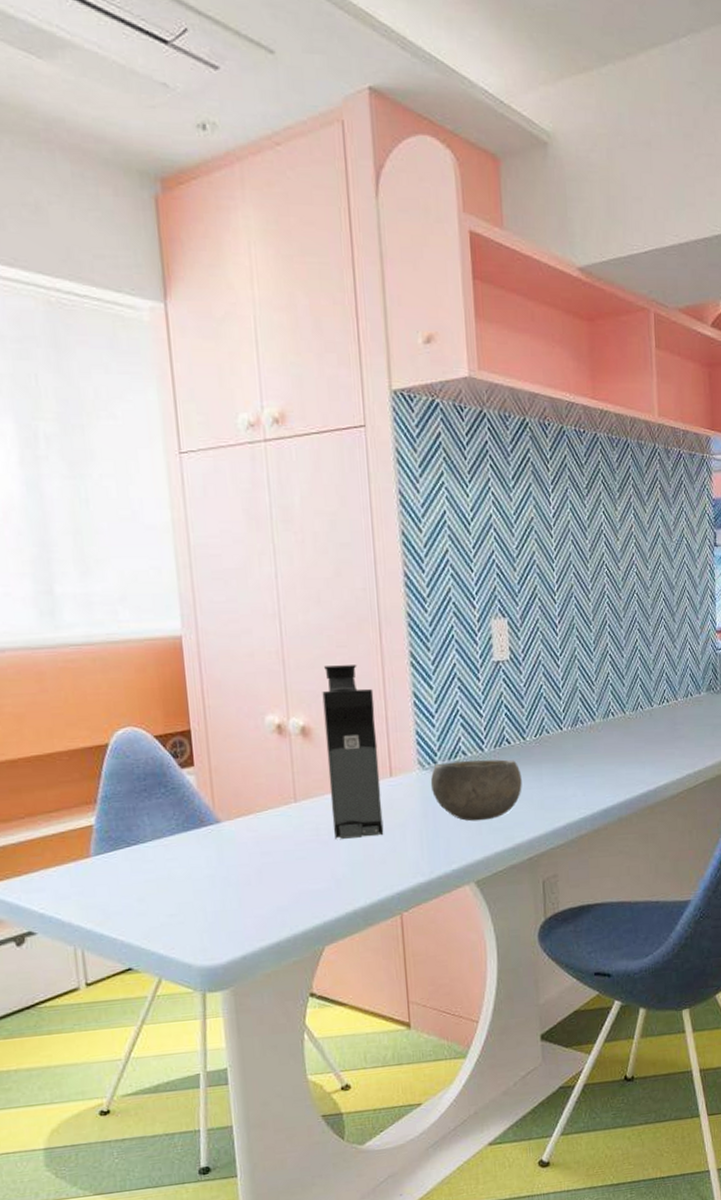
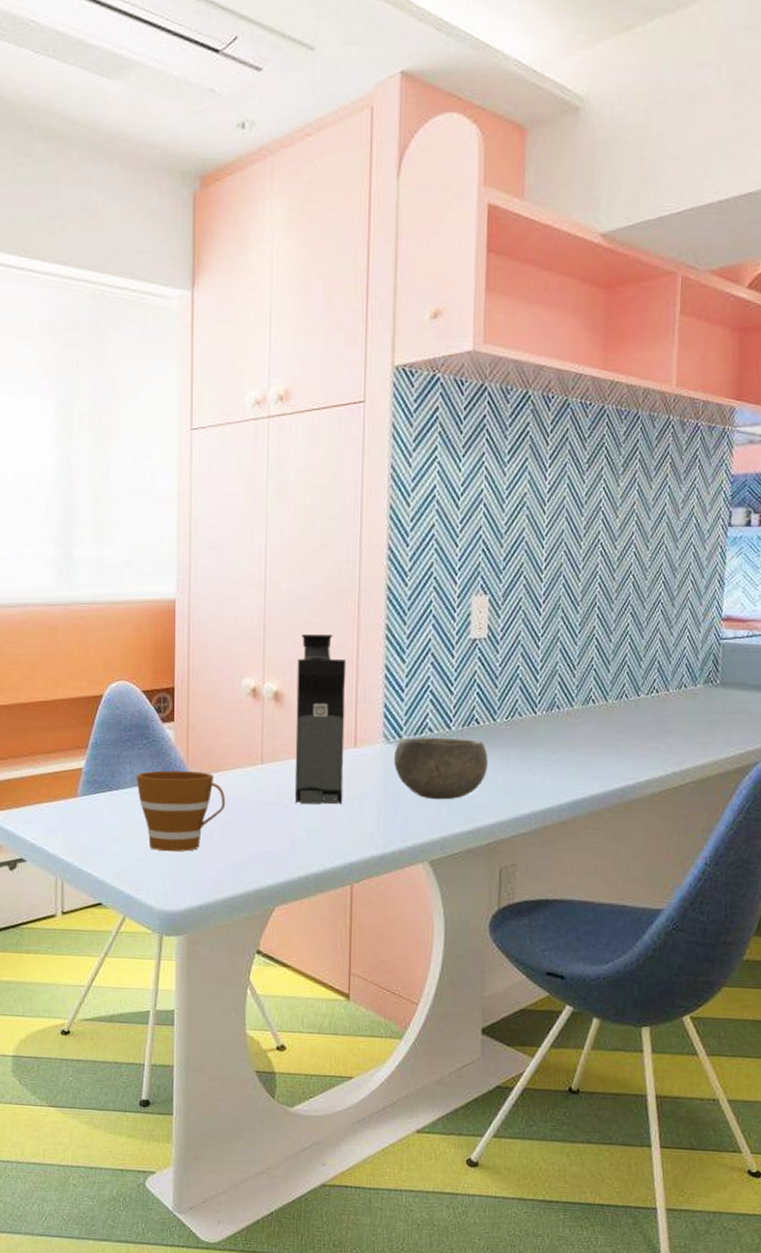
cup: none [156,816,261,905] -> present [136,770,226,852]

